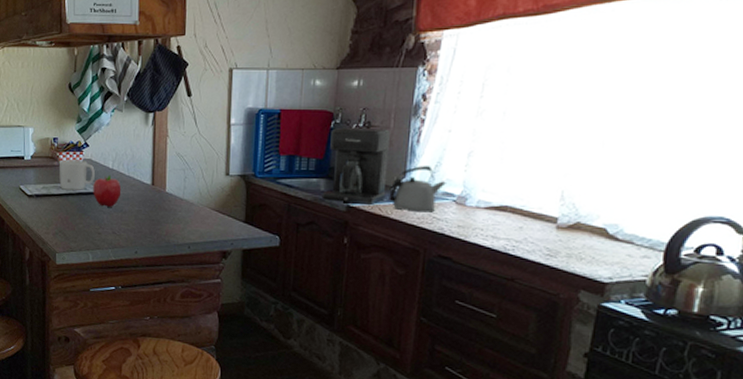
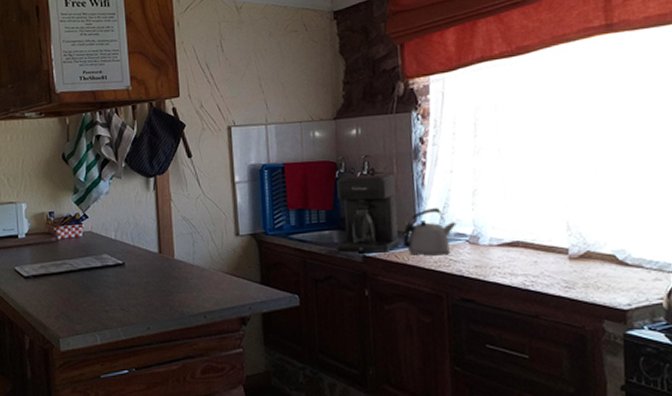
mug: present [59,159,96,191] -> none [56,233,98,268]
fruit: present [93,175,122,207] -> none [96,246,127,282]

